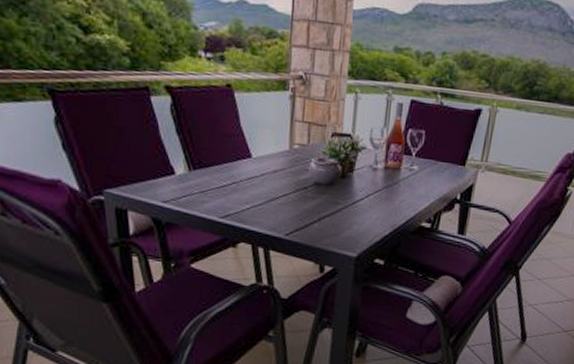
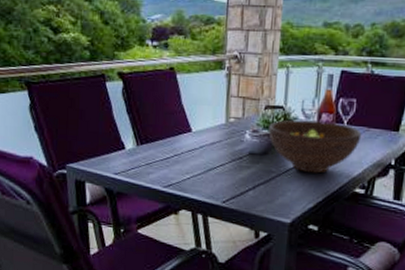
fruit bowl: none [335,149,430,206] -> present [268,119,362,173]

